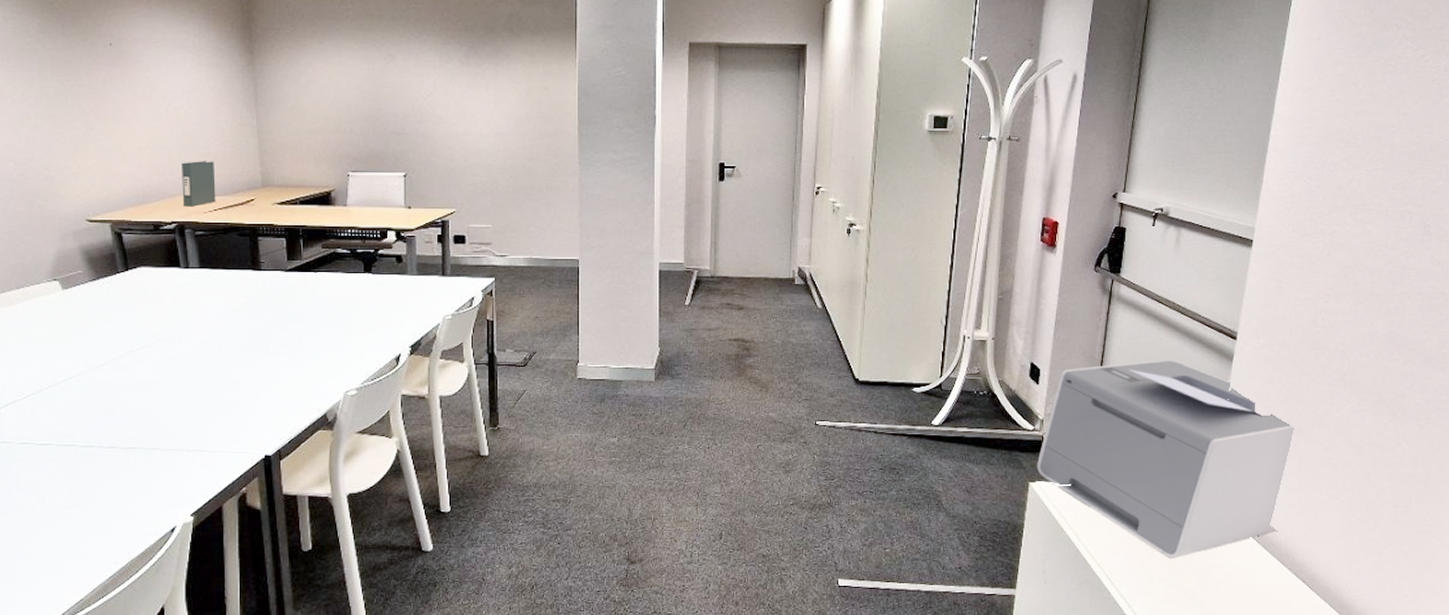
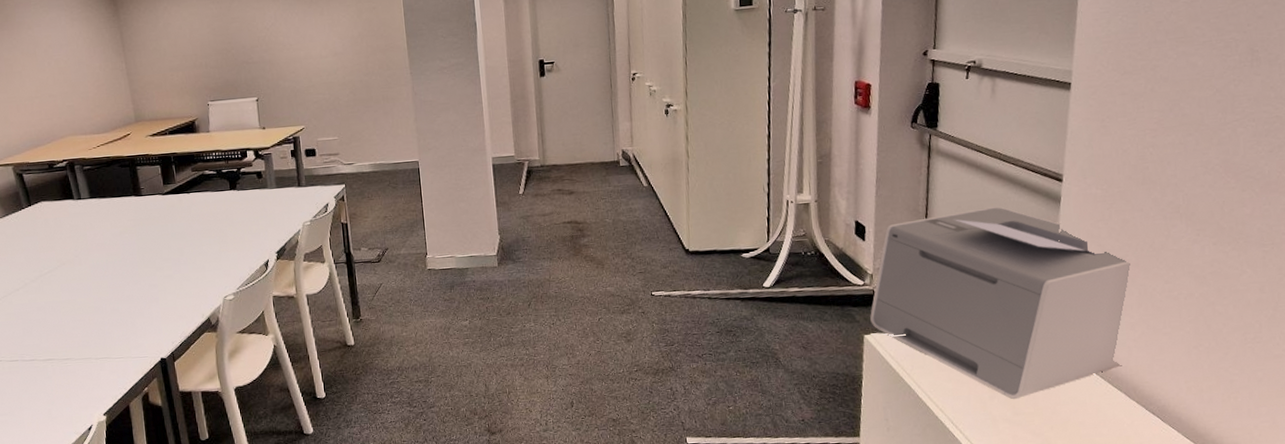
binder: present [182,161,216,207] -> none [66,103,98,146]

